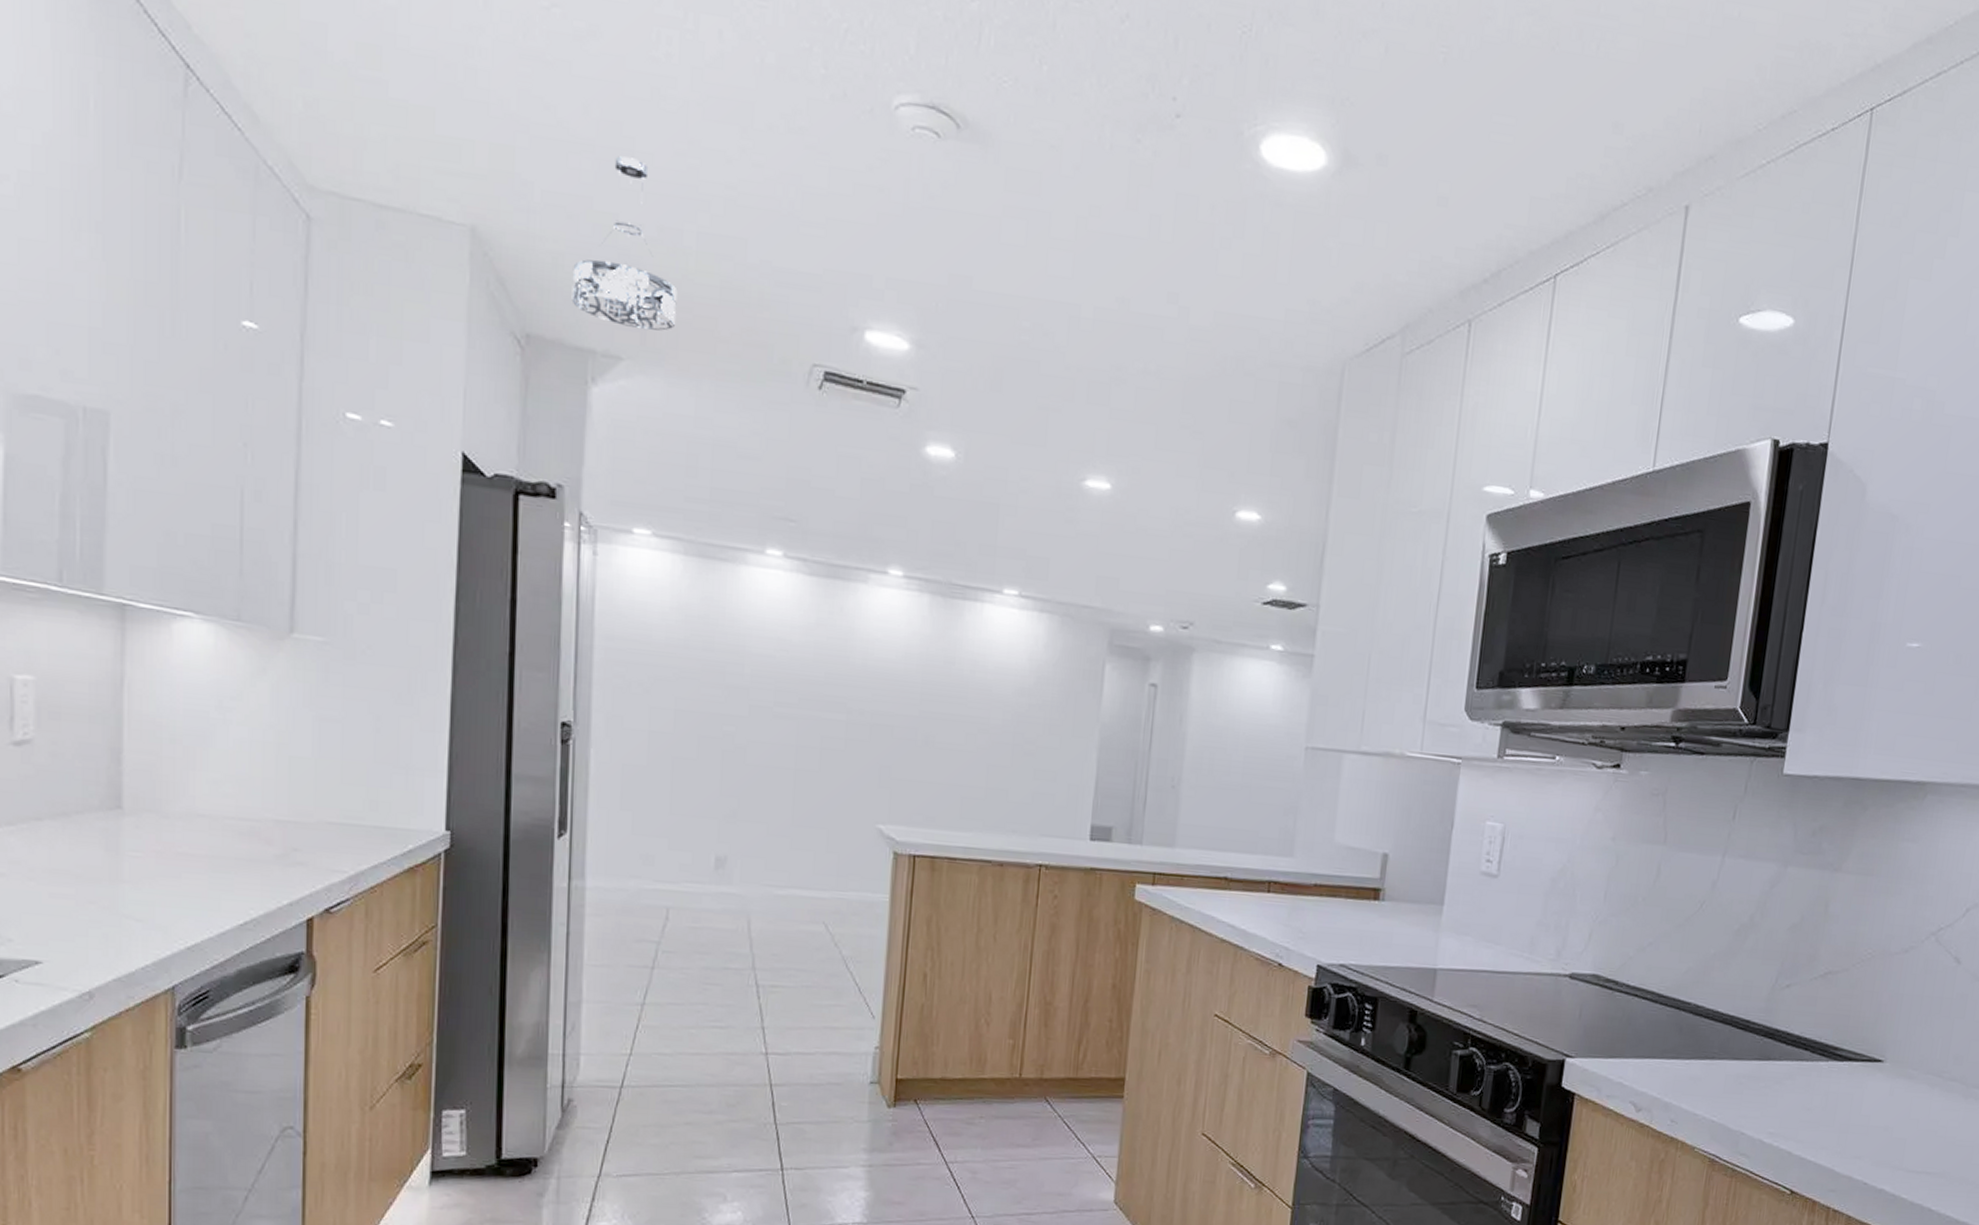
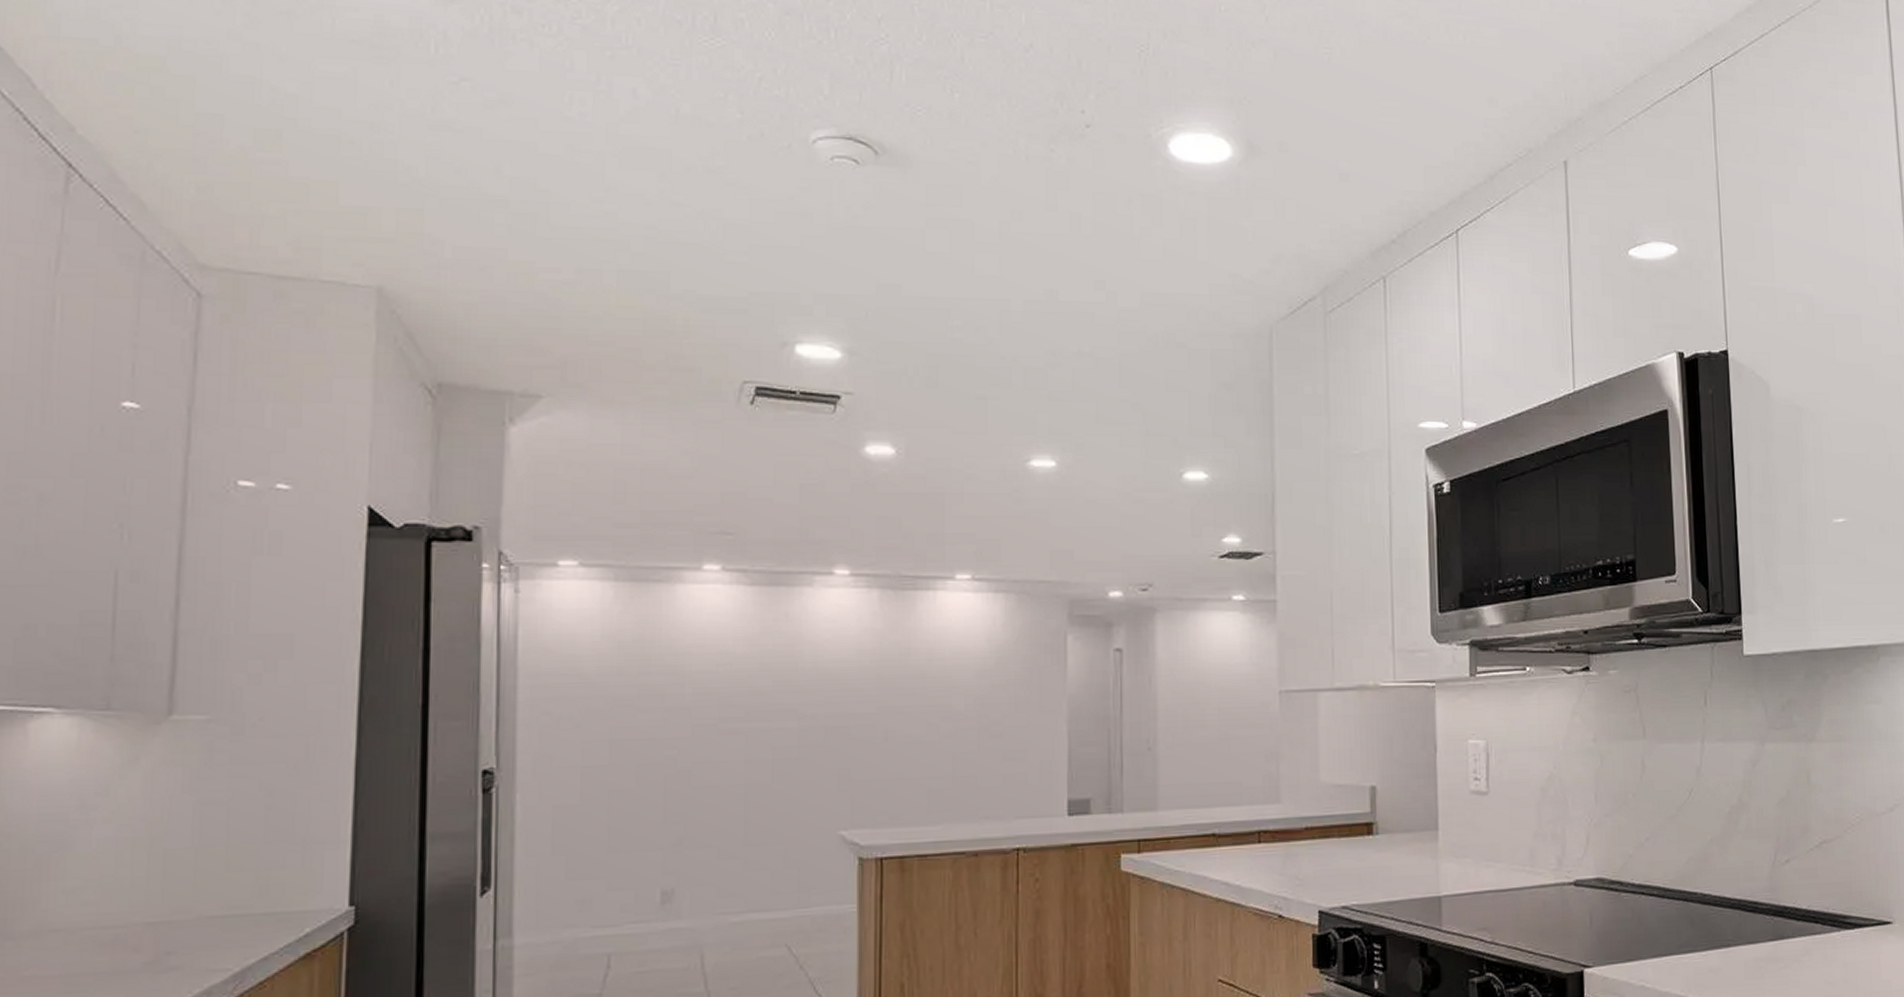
pendant light: present [571,156,678,331] -> none [486,208,599,366]

